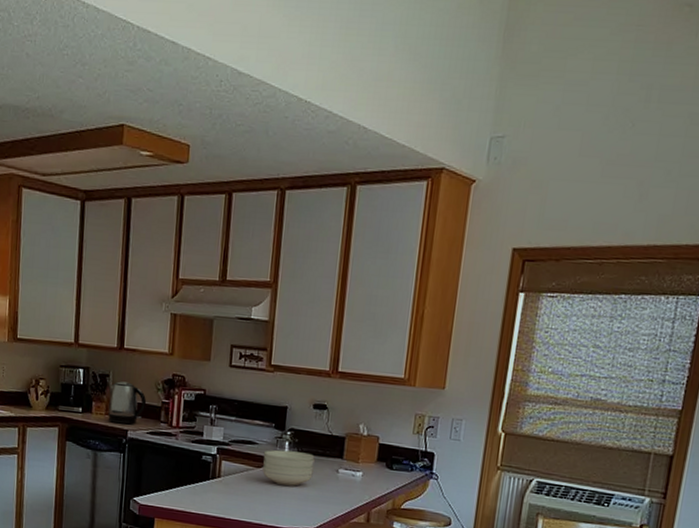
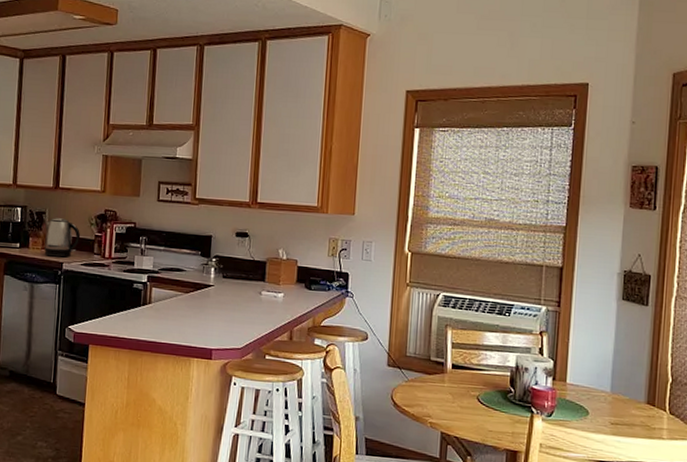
bowl: present [262,450,315,486] -> none [190,275,239,309]

